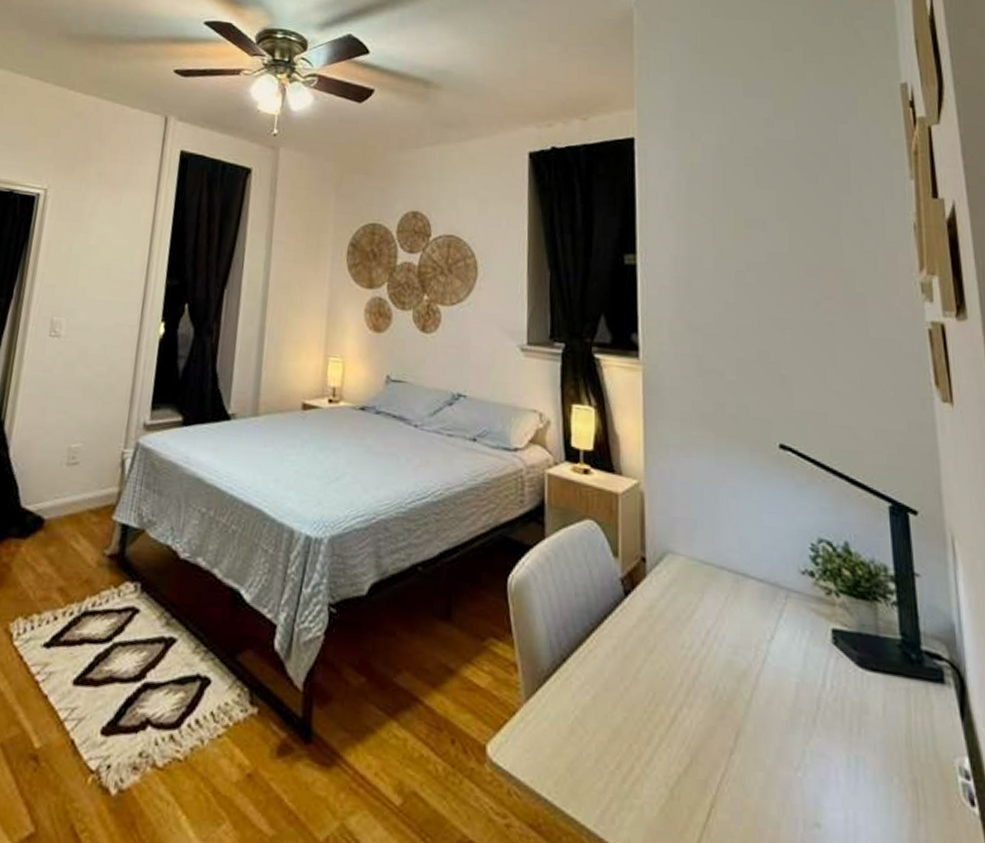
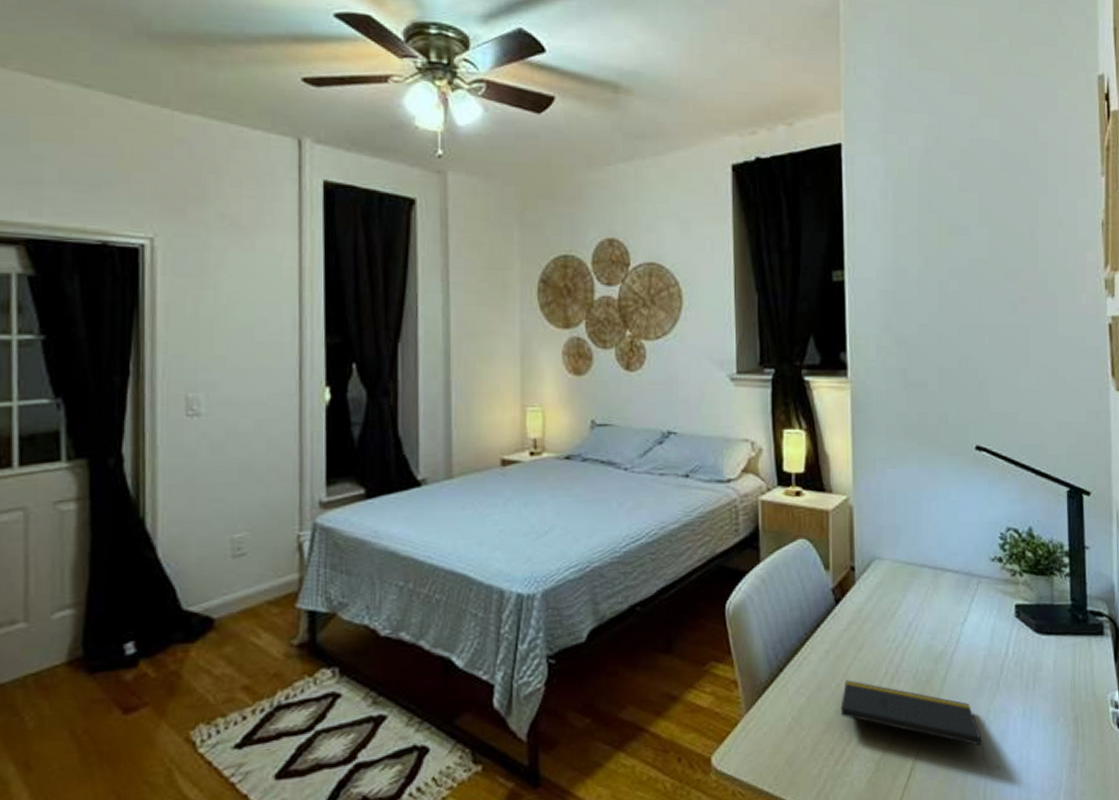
notepad: none [629,684,802,815] -> present [840,680,986,762]

